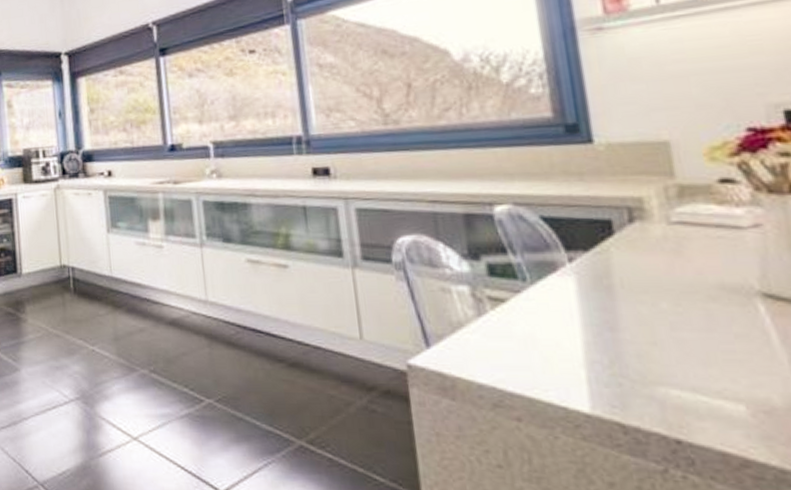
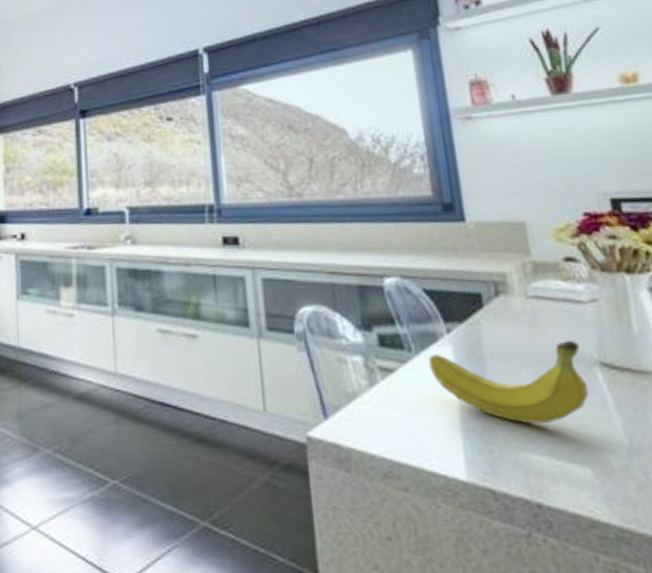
fruit: none [546,270,747,357] -> present [428,341,589,423]

